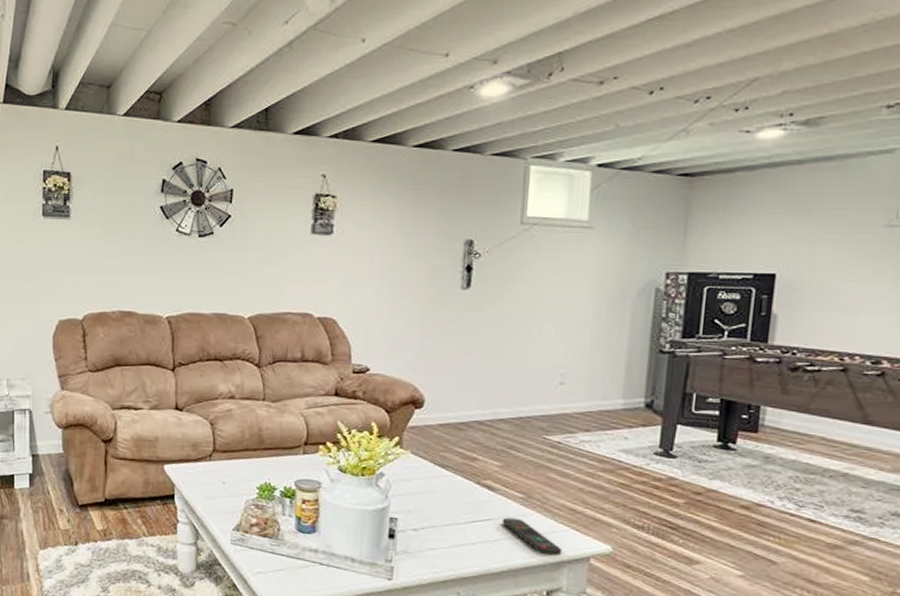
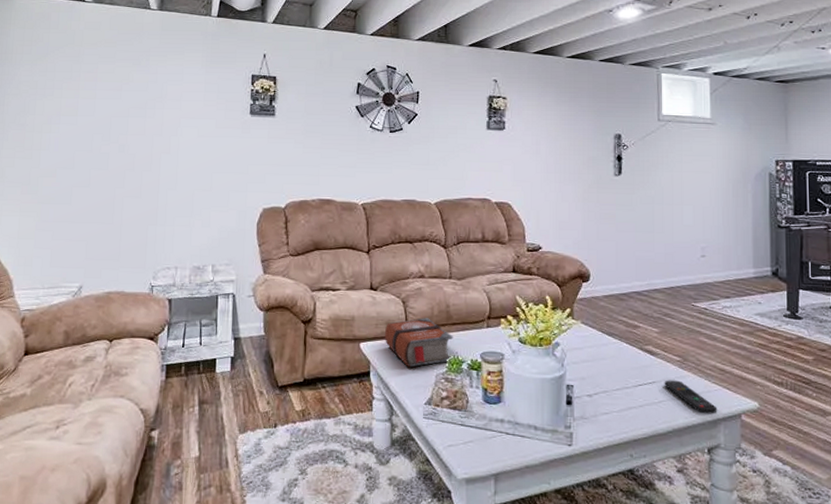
bible: none [190,441,265,492] -> present [384,318,453,367]

